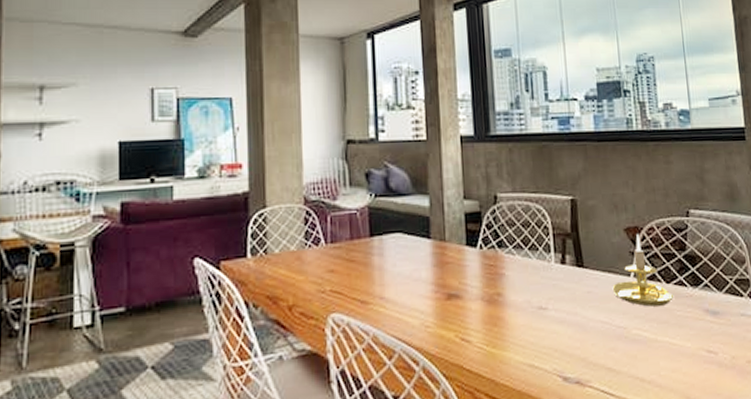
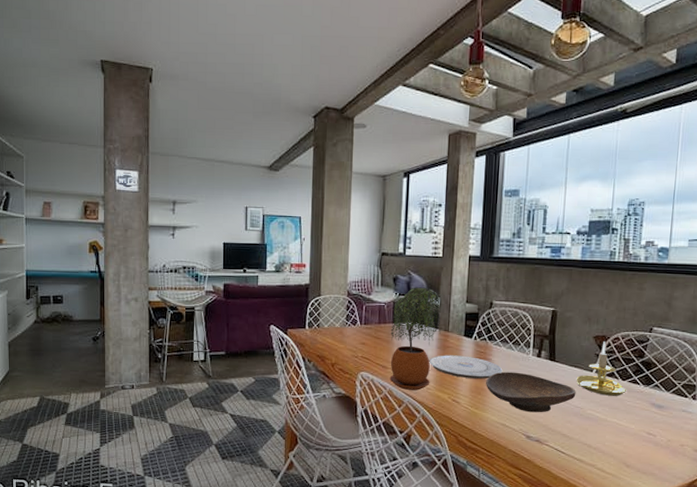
potted plant: none [368,182,435,333] -> present [389,287,441,390]
plate: none [424,272,521,305] -> present [429,355,503,379]
decorative bowl: none [502,288,615,343] -> present [486,371,576,413]

